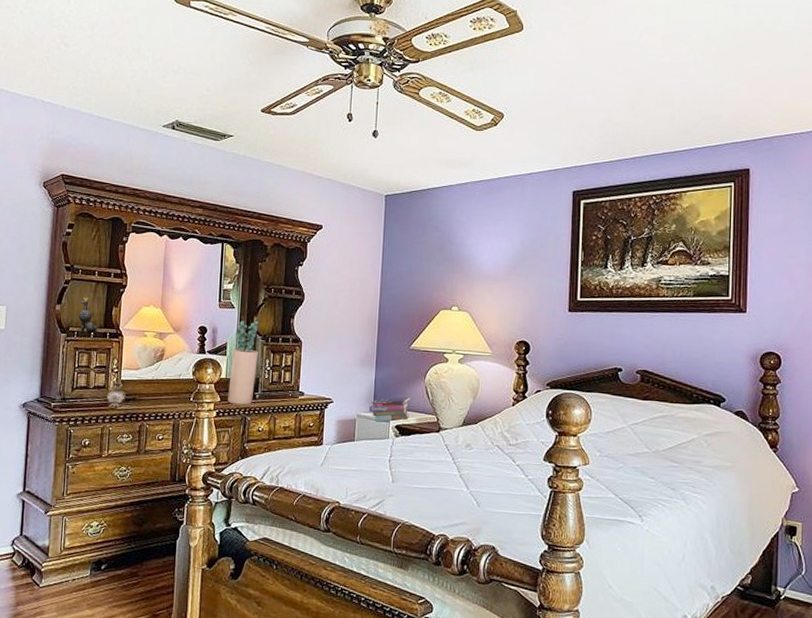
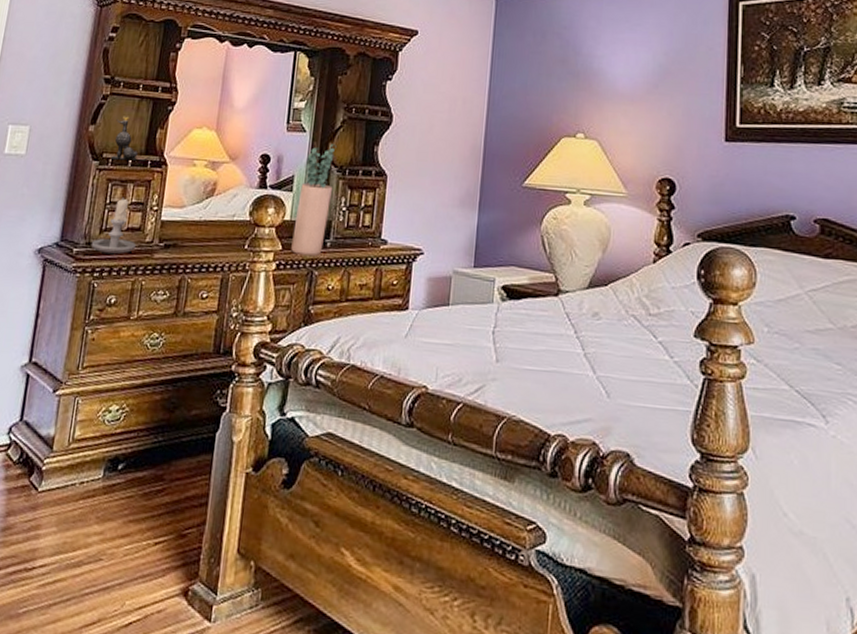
candle: none [65,362,102,408] -> present [91,198,136,255]
perfume bottle: present [106,382,127,408] -> none [141,223,166,257]
books: present [369,397,410,422] -> none [469,248,522,281]

